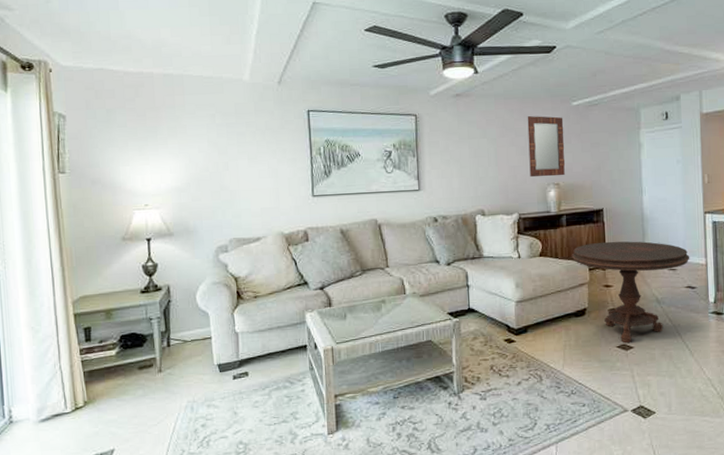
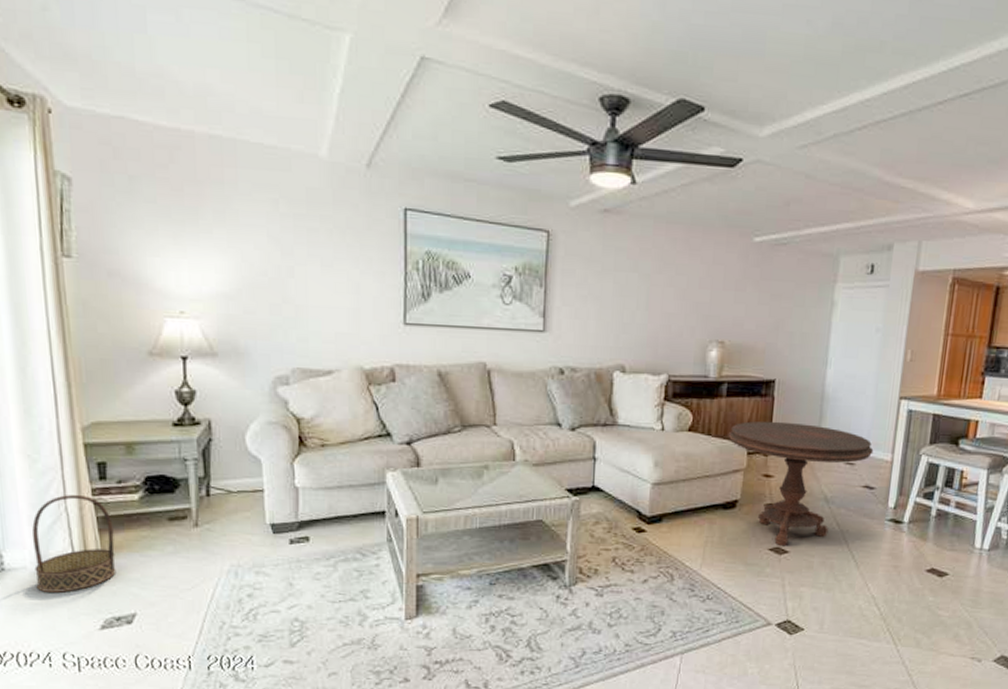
basket: none [34,355,99,439] -> present [32,495,117,594]
home mirror: present [527,116,566,177] -> none [688,250,740,333]

